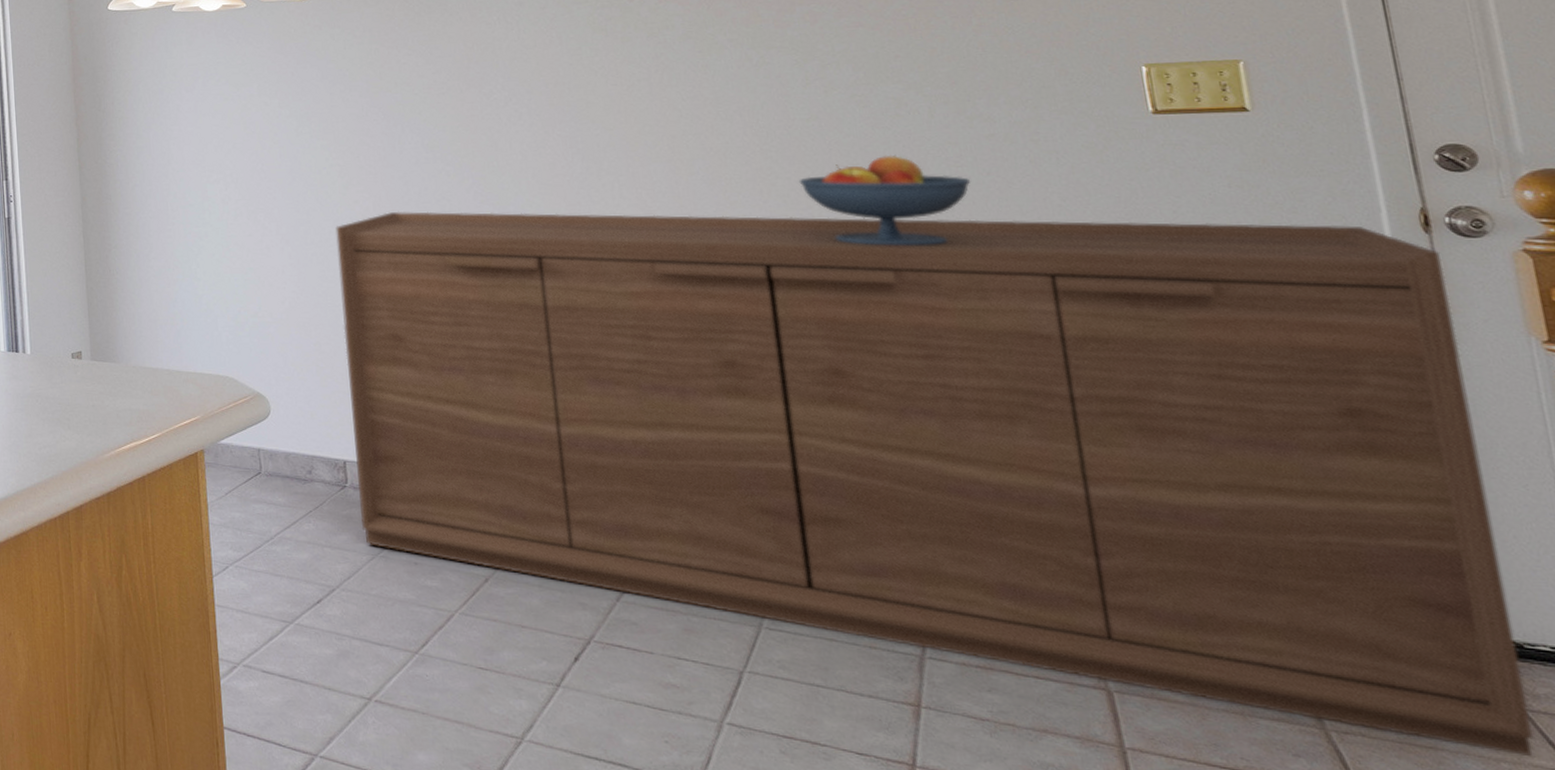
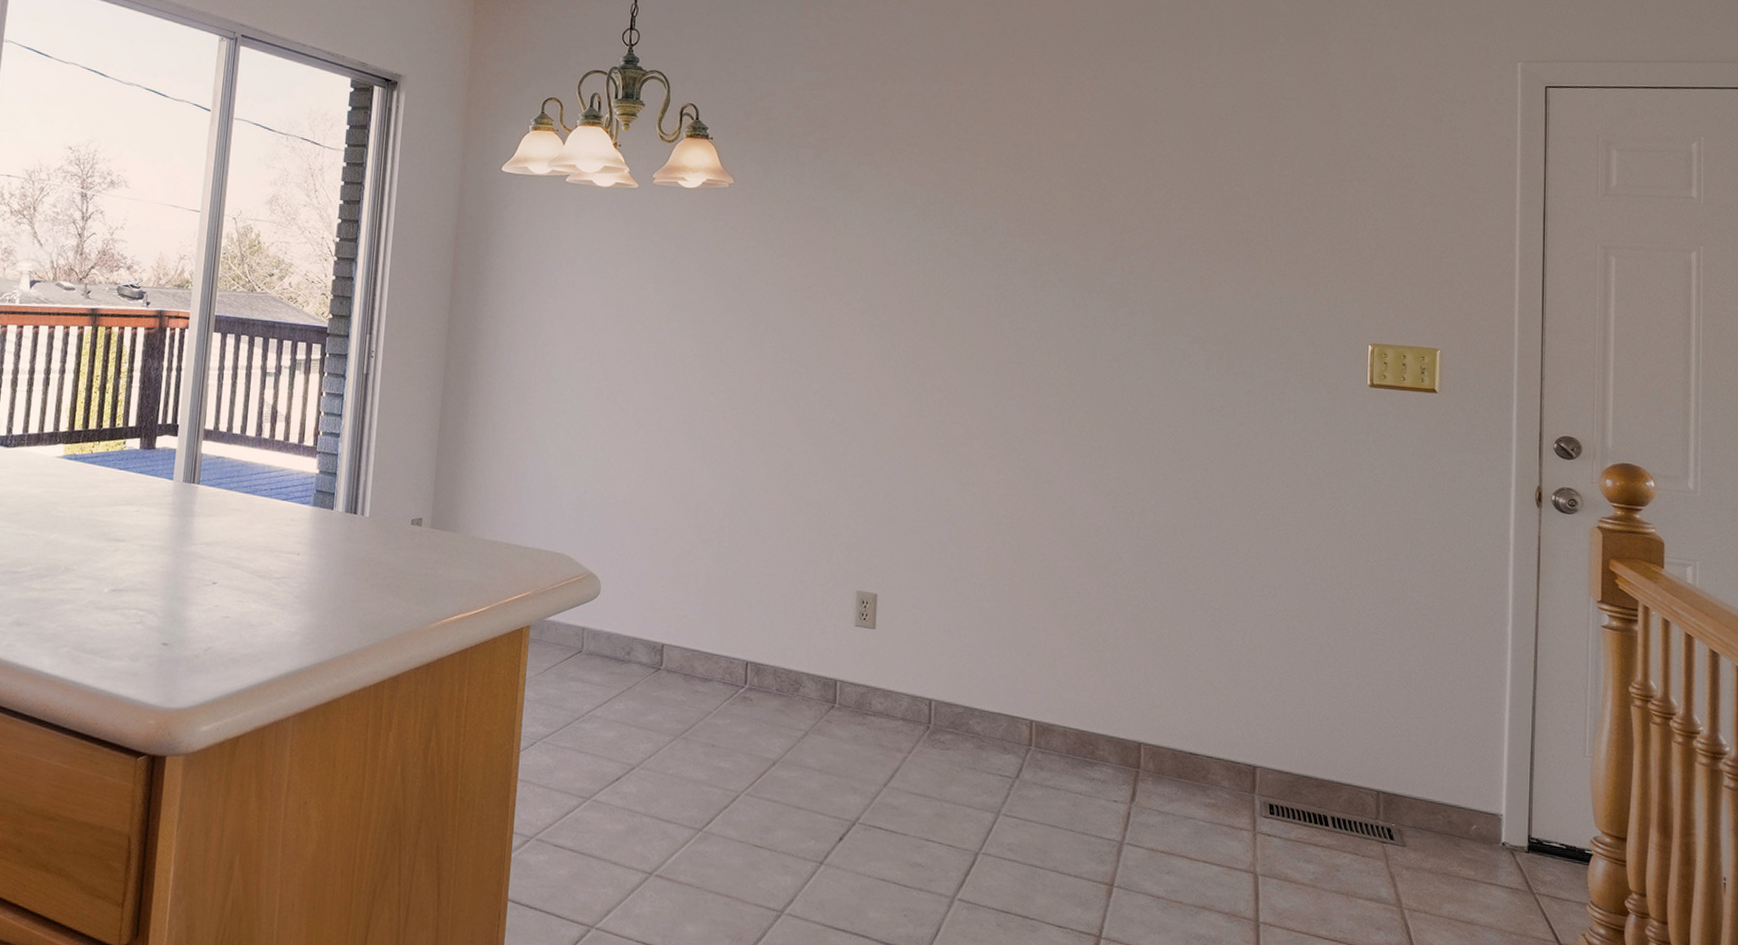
sideboard: present [335,211,1534,757] -> none [668,406,1545,931]
fruit bowl: present [798,154,971,246] -> none [1094,399,1228,483]

